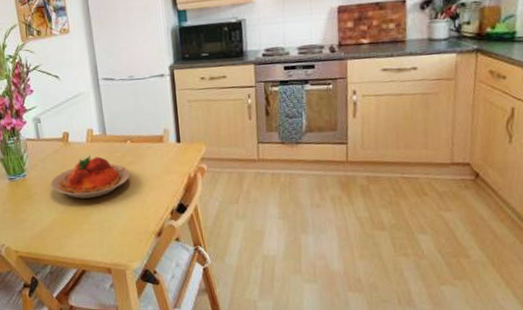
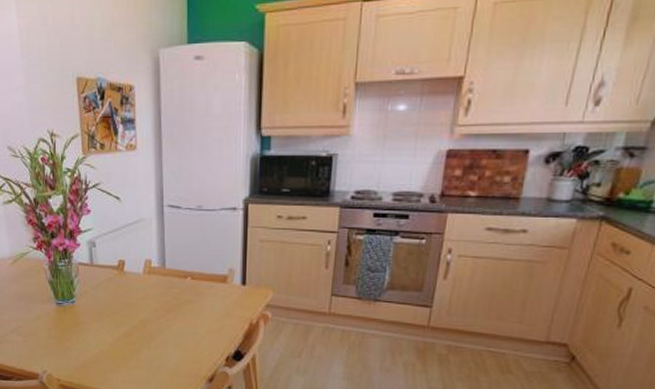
plate: present [51,155,131,199] -> none [100,287,188,334]

